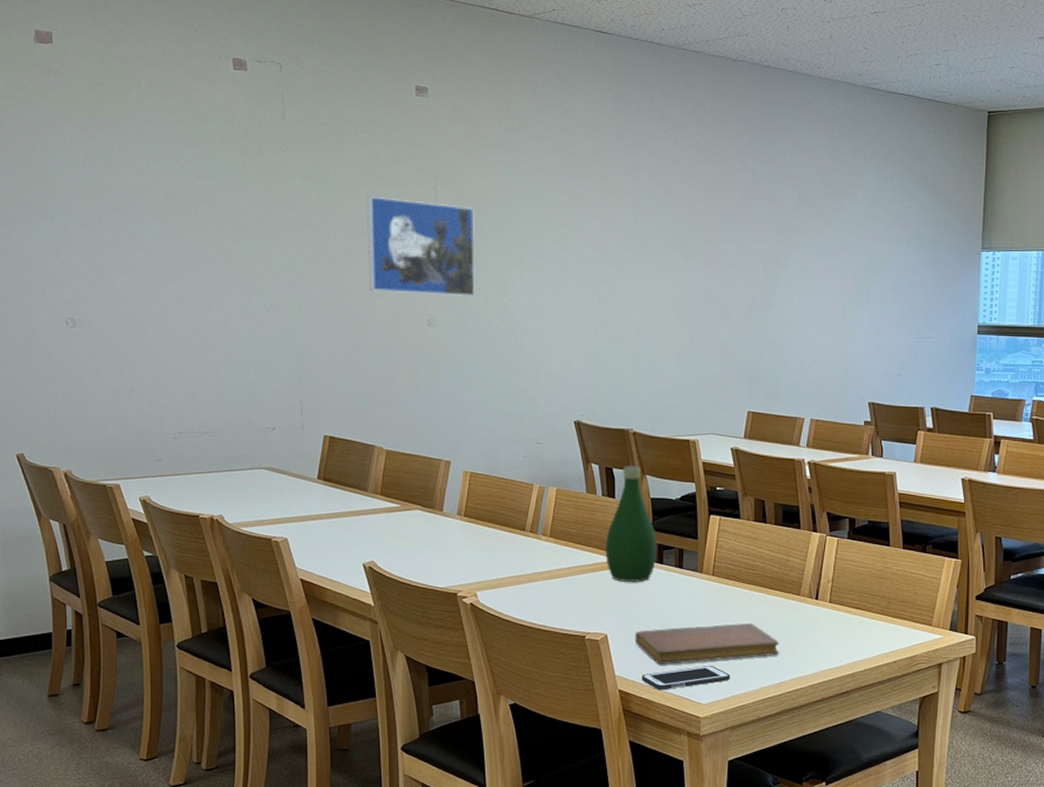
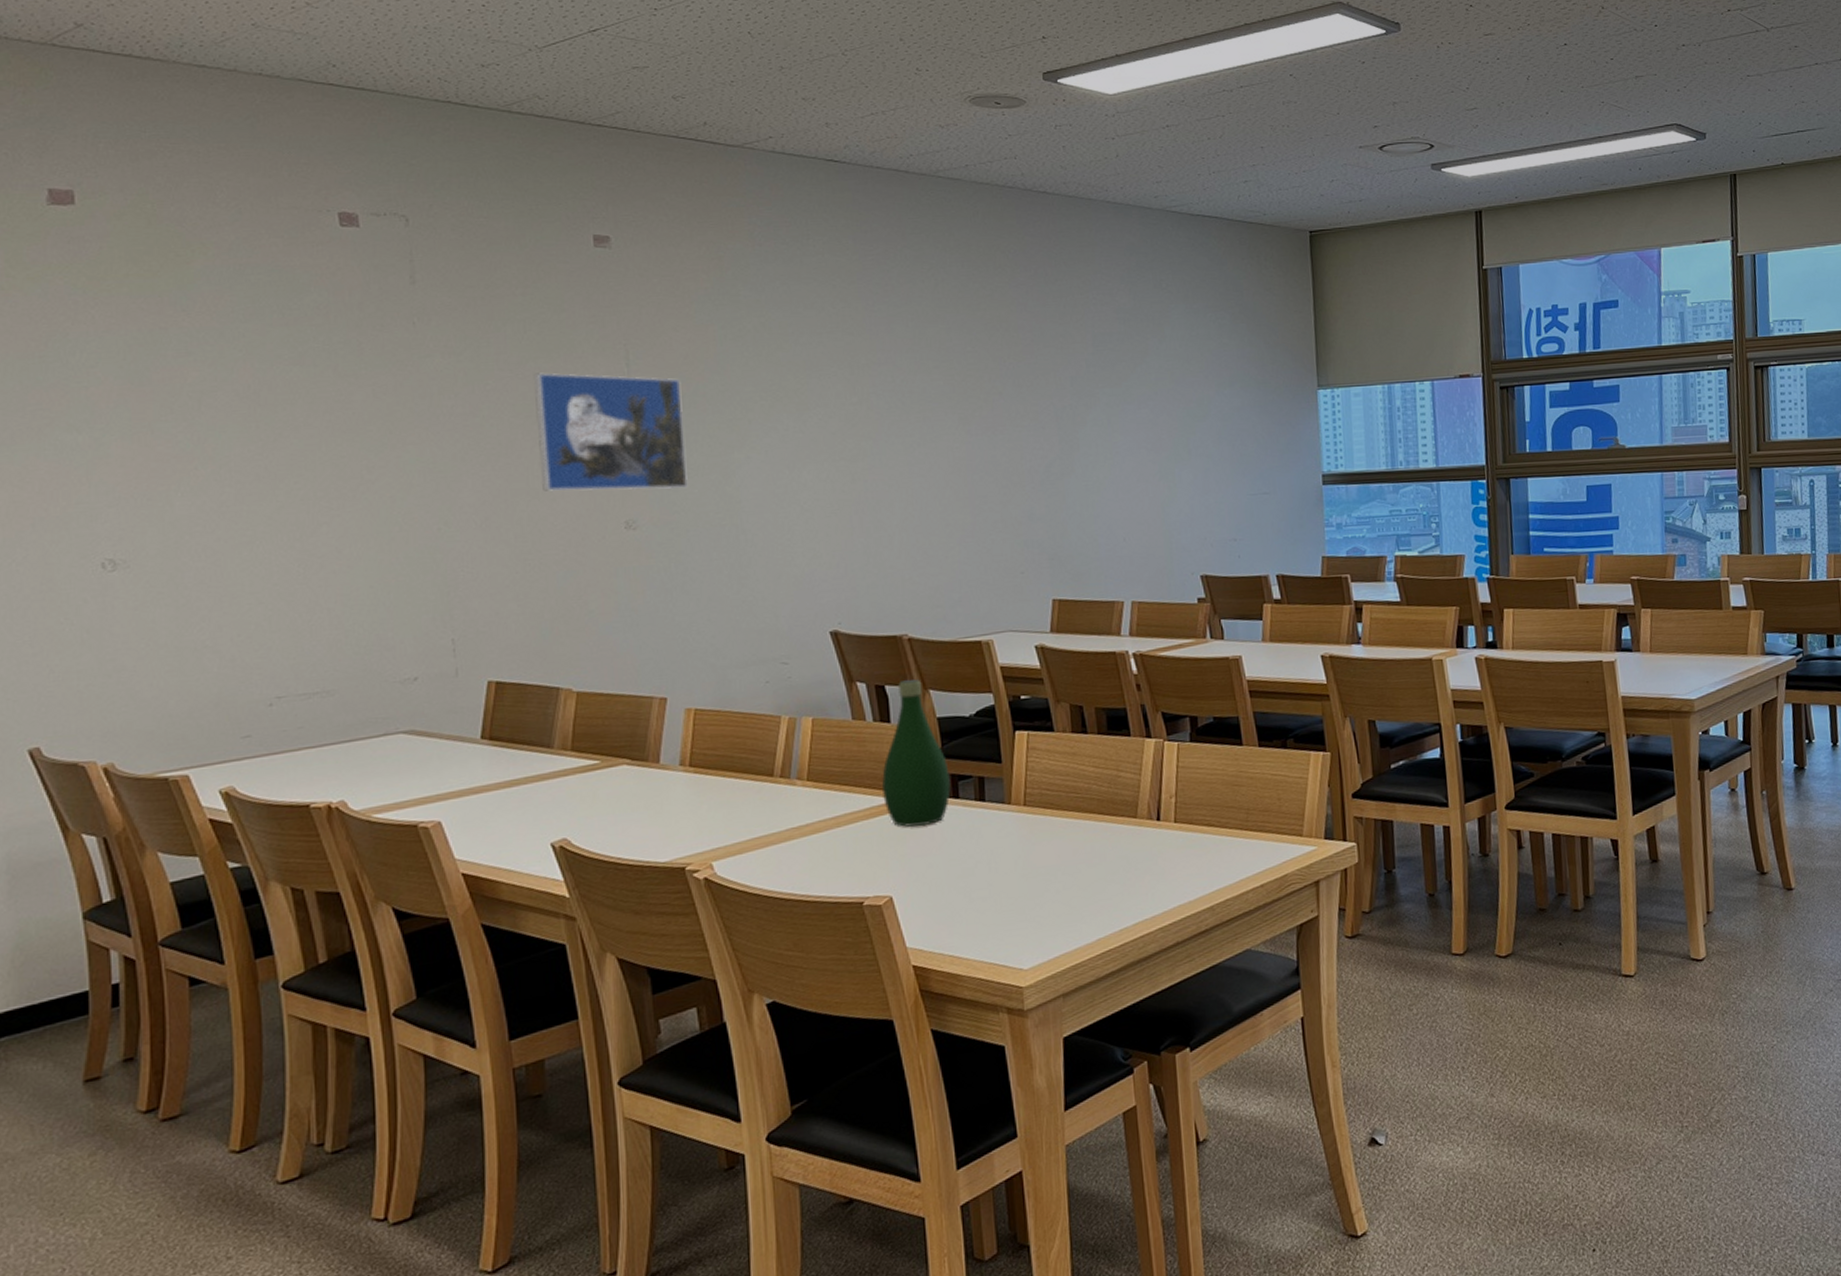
notebook: present [635,622,780,664] -> none [929,859,1118,926]
cell phone: present [641,665,731,690] -> none [941,918,1058,960]

